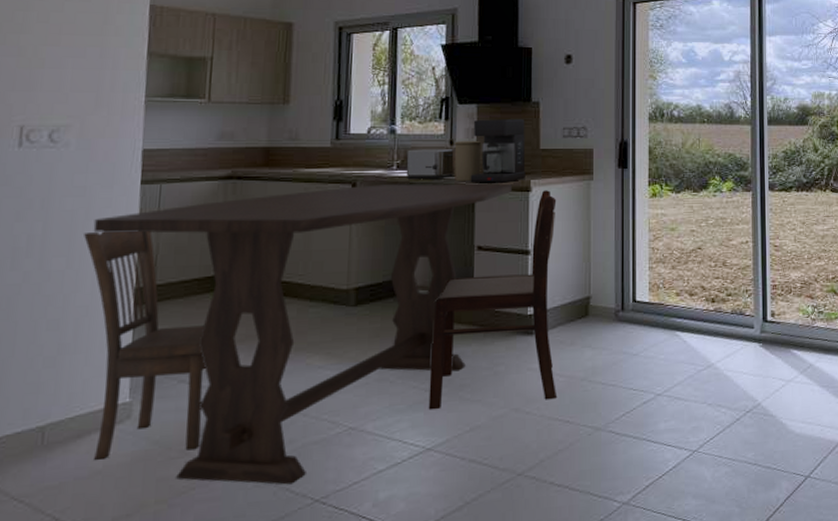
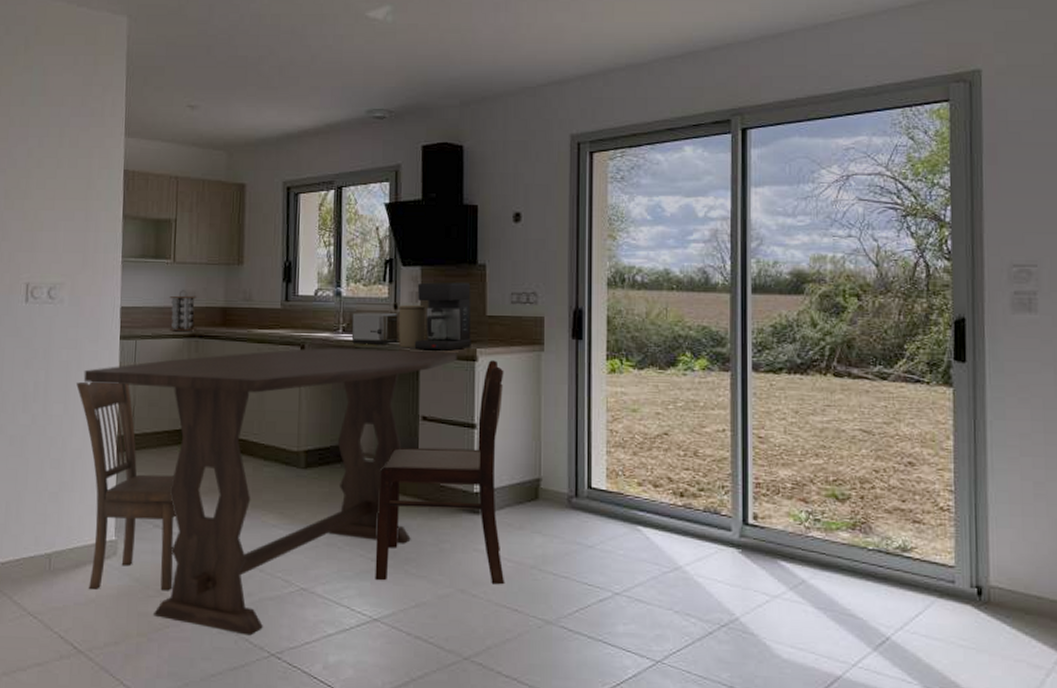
spice rack: none [201,130,235,174] -> present [169,290,197,332]

